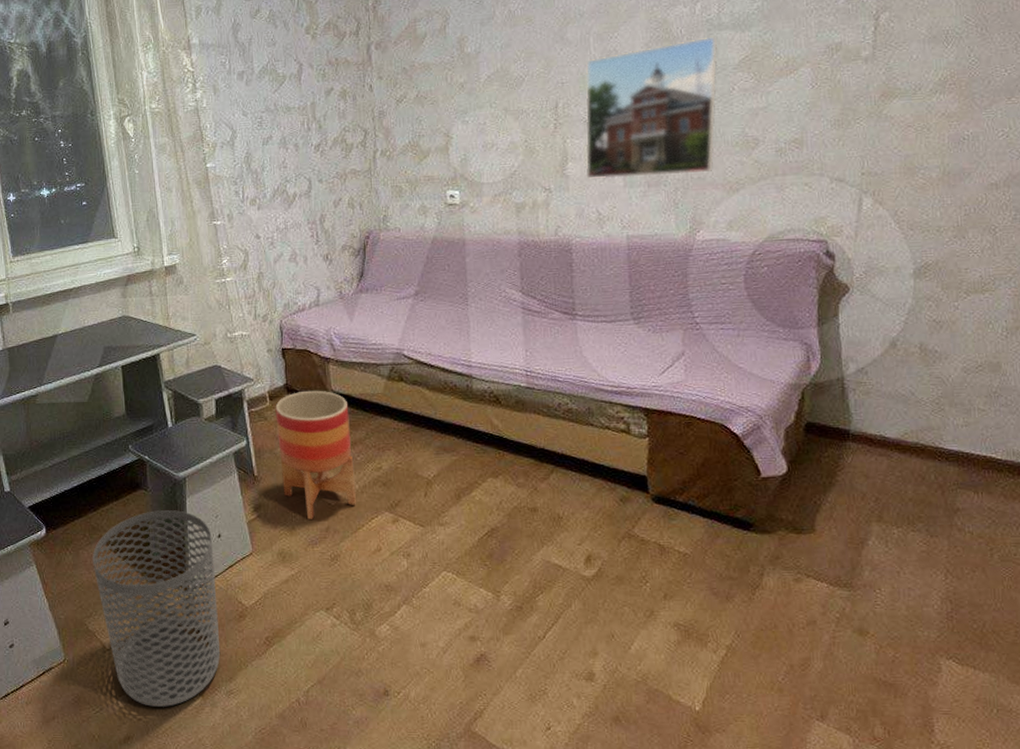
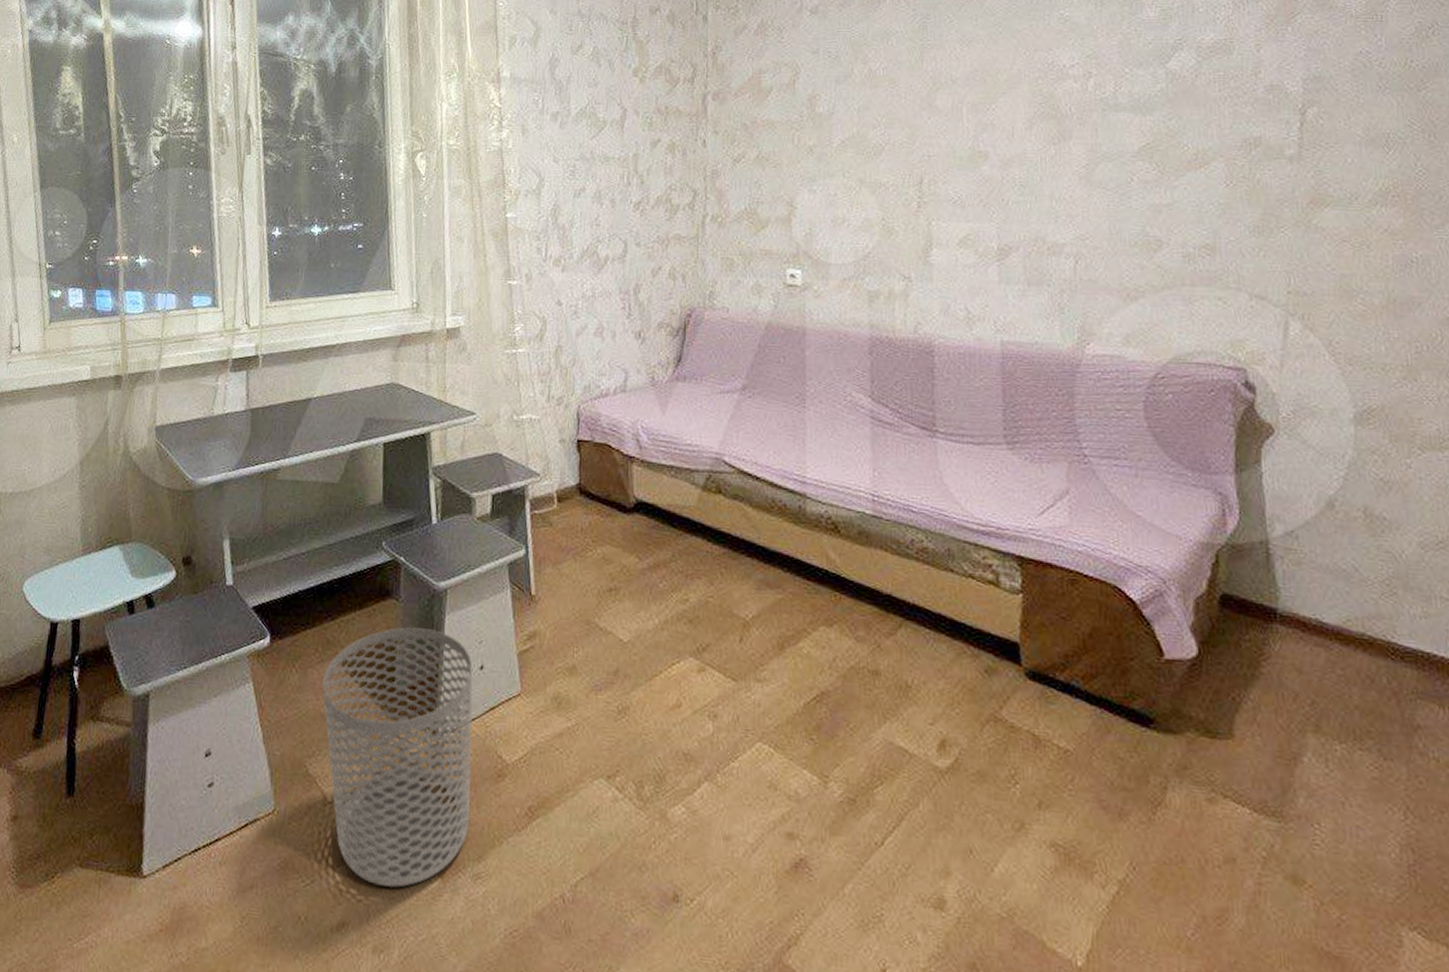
planter: present [275,390,356,519] -> none [563,494,655,658]
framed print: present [585,36,718,179] -> none [953,117,1114,274]

